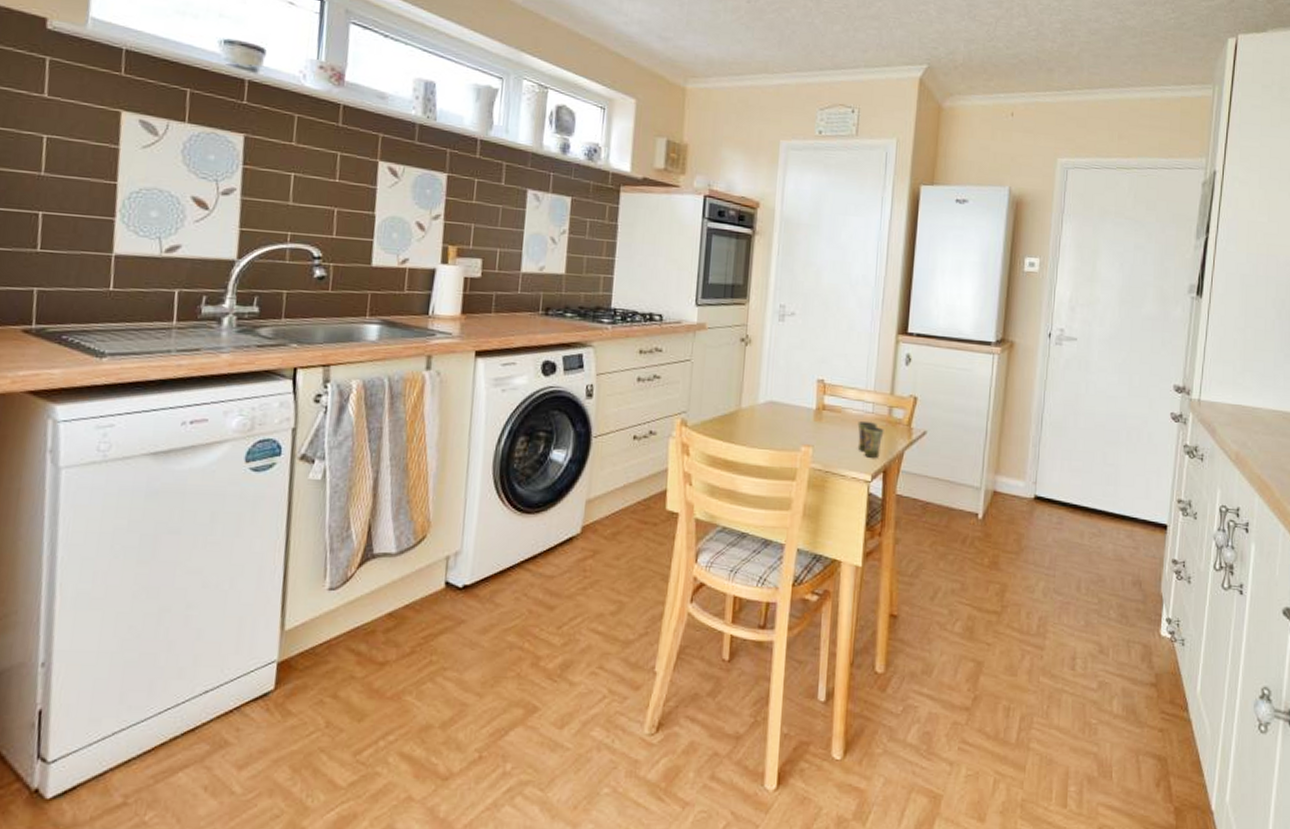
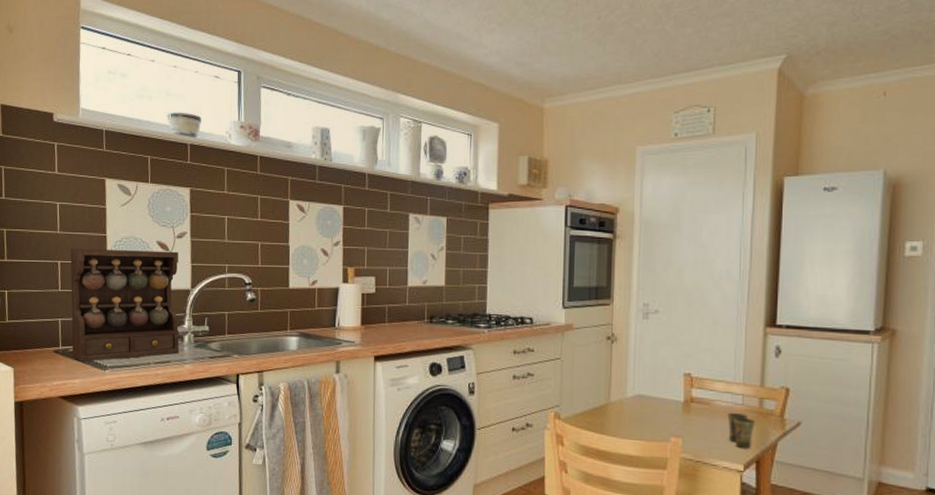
spice rack: none [51,196,223,347] -> present [70,248,179,362]

